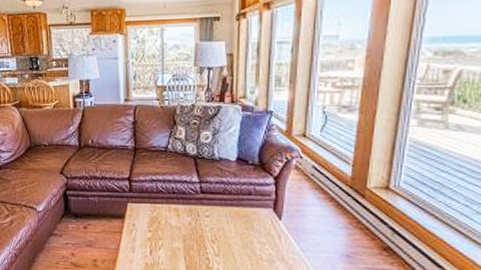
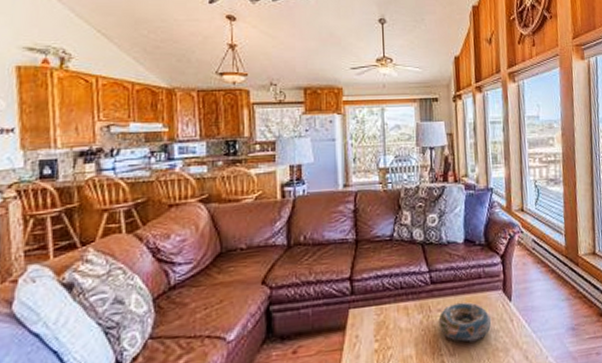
decorative bowl: none [206,212,259,248] -> present [438,302,492,342]

